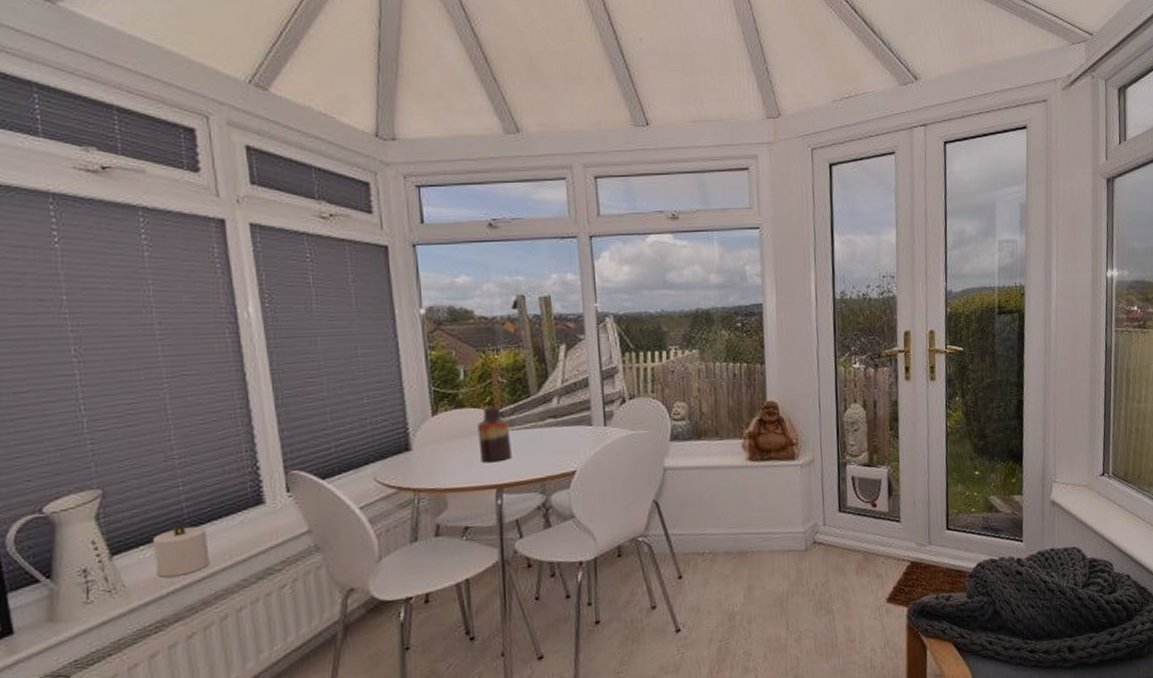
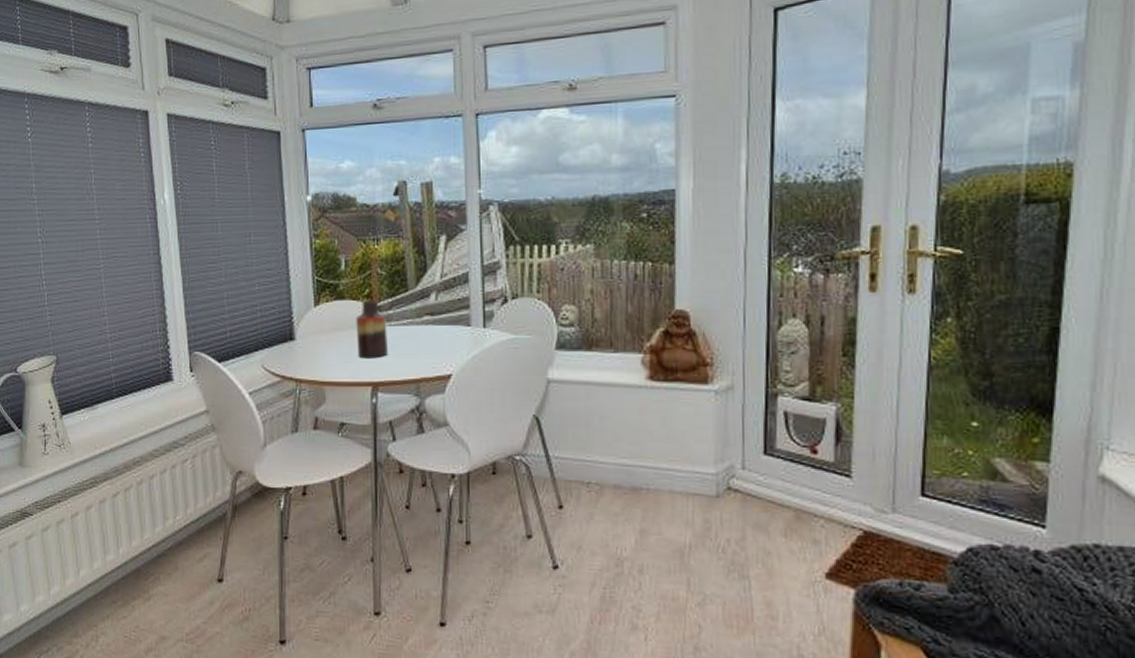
candle: present [152,525,210,578] -> none [90,394,131,439]

